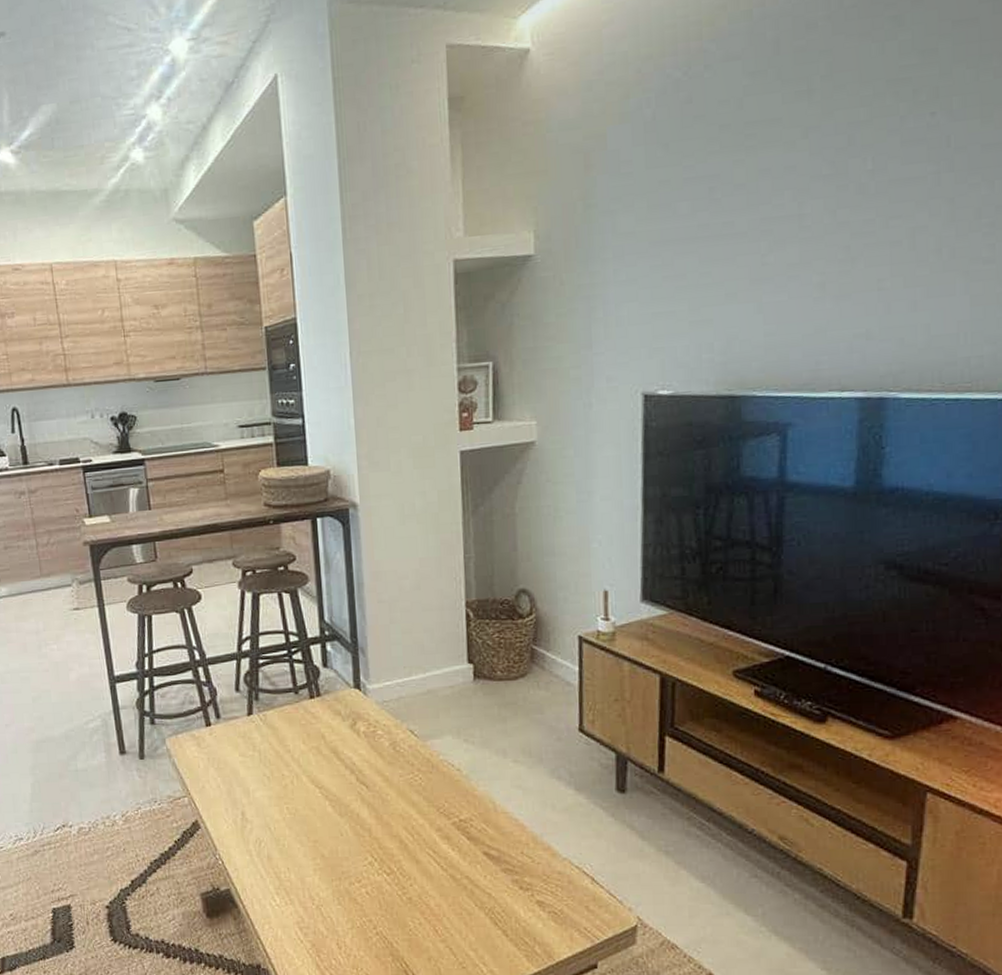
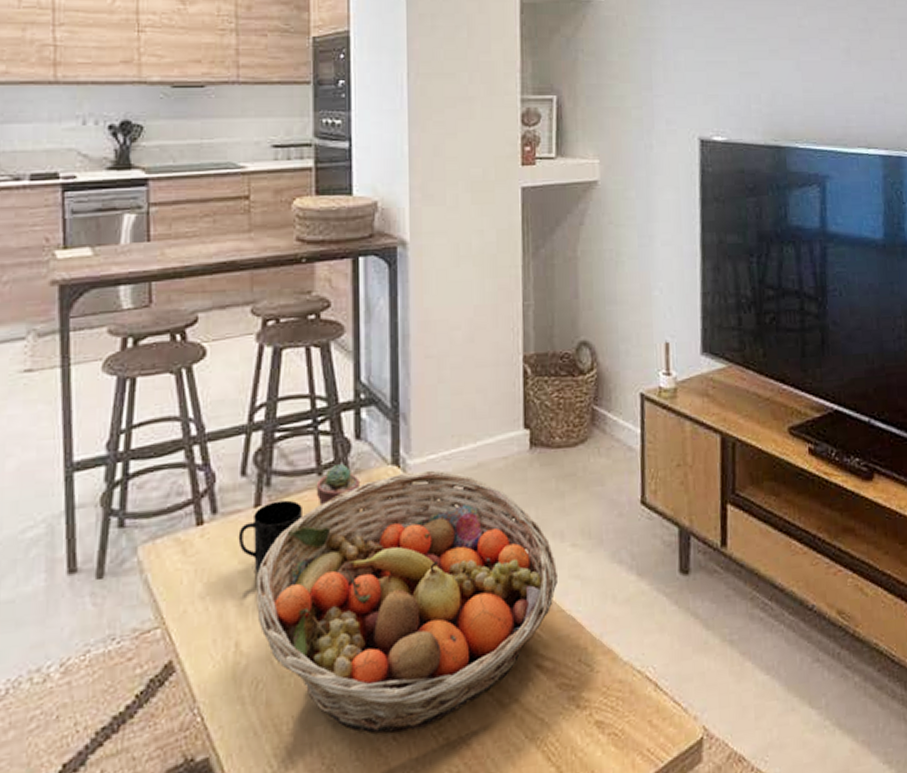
mug: none [237,711,285,765] -> present [238,500,302,575]
fruit basket: none [253,694,502,888] -> present [257,470,559,733]
potted succulent: none [294,685,329,717] -> present [316,463,359,506]

